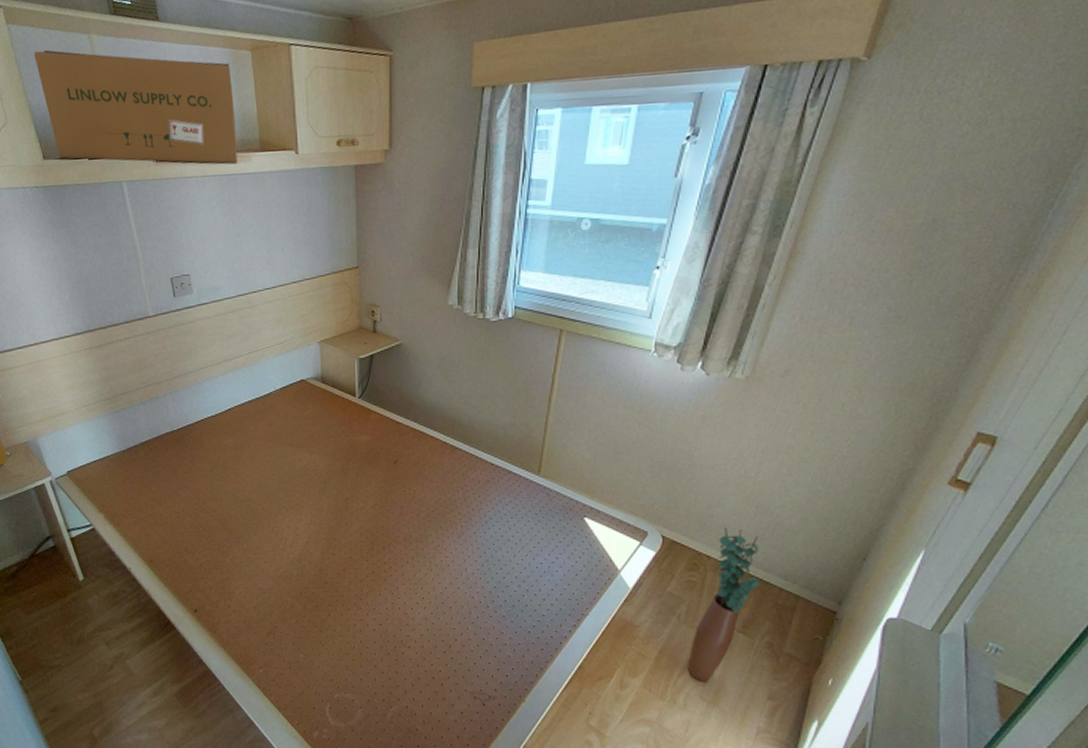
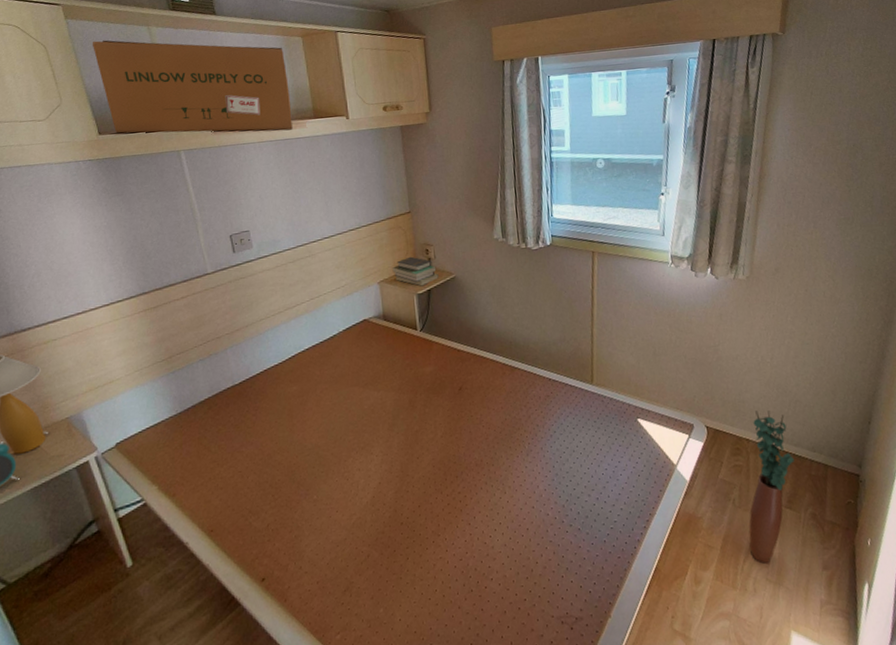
books: none [334,317,383,351] -> present [392,256,439,287]

